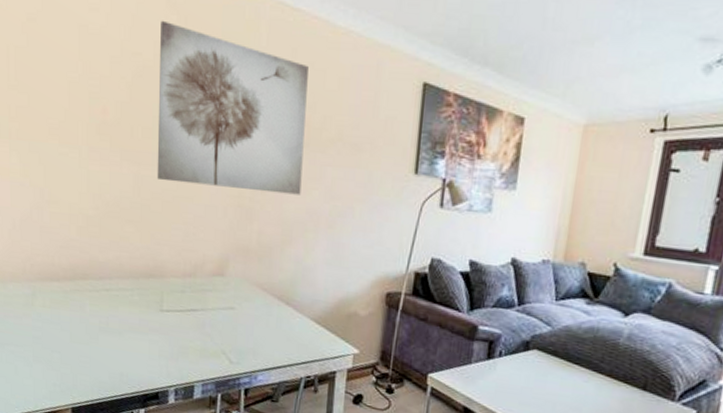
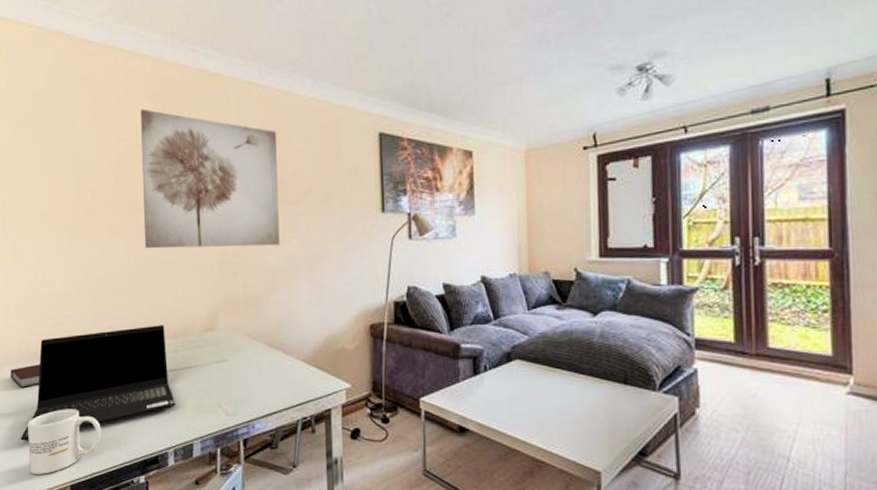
notebook: none [15,285,45,307] -> present [11,364,41,388]
laptop computer: none [23,260,179,360] -> present [20,325,175,441]
mug: none [31,333,104,394] -> present [28,409,101,474]

